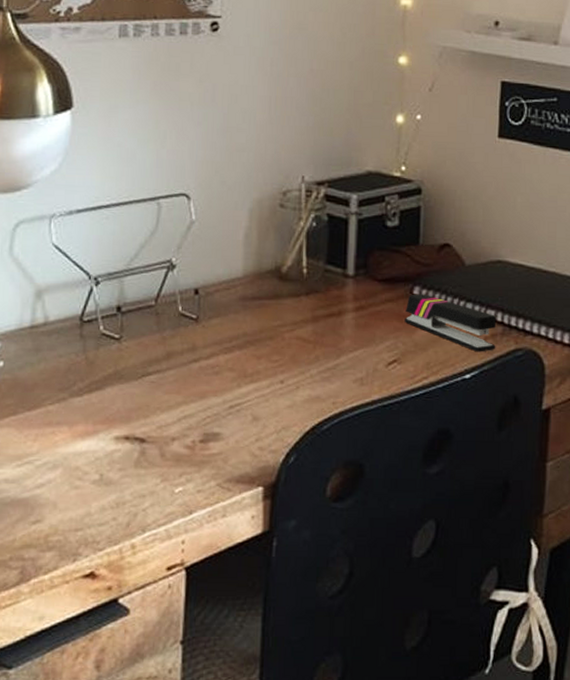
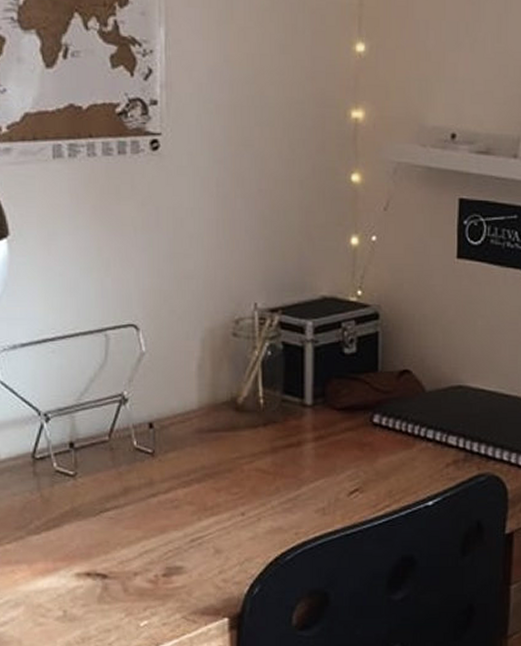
stapler: present [404,294,497,352] -> none [365,422,459,479]

